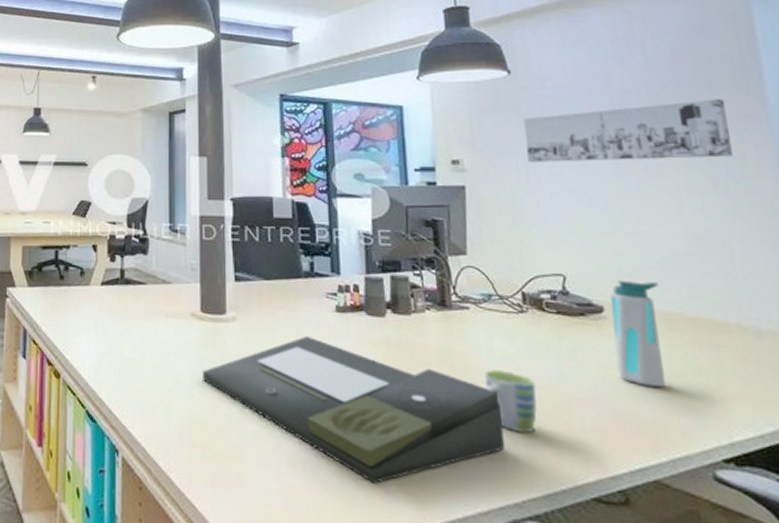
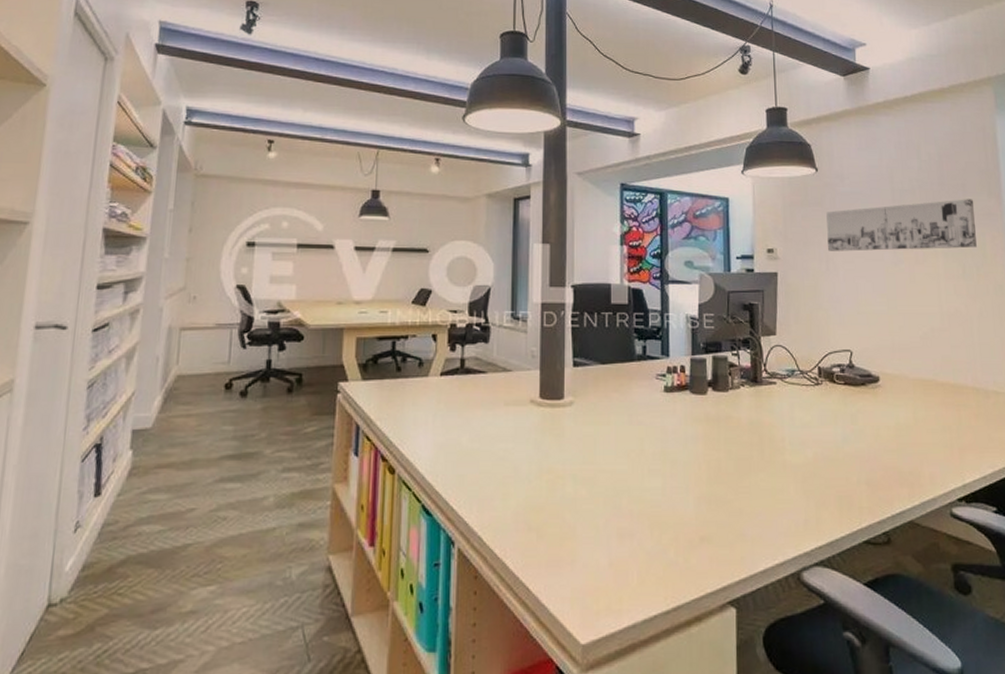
document tray: present [203,335,506,484] -> none [540,416,800,548]
mug: present [484,370,537,434] -> none [785,437,826,491]
water bottle: present [609,279,667,387] -> none [884,353,922,442]

